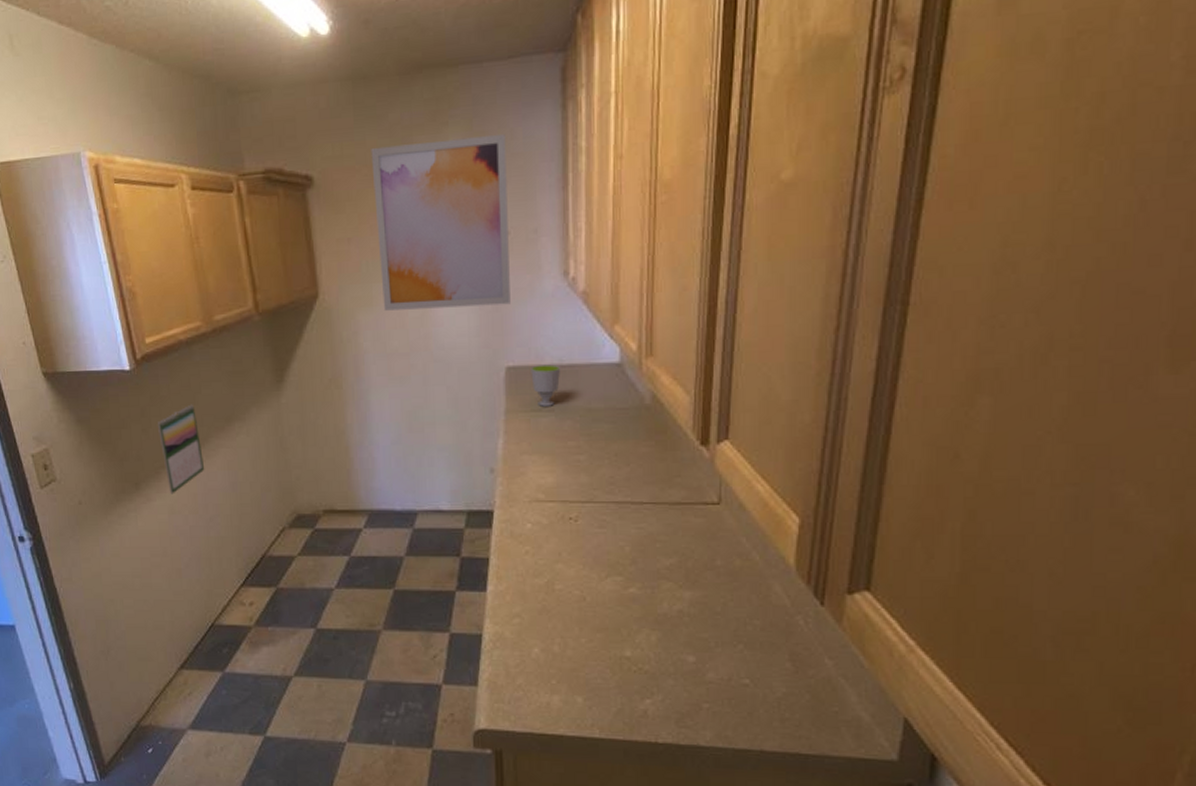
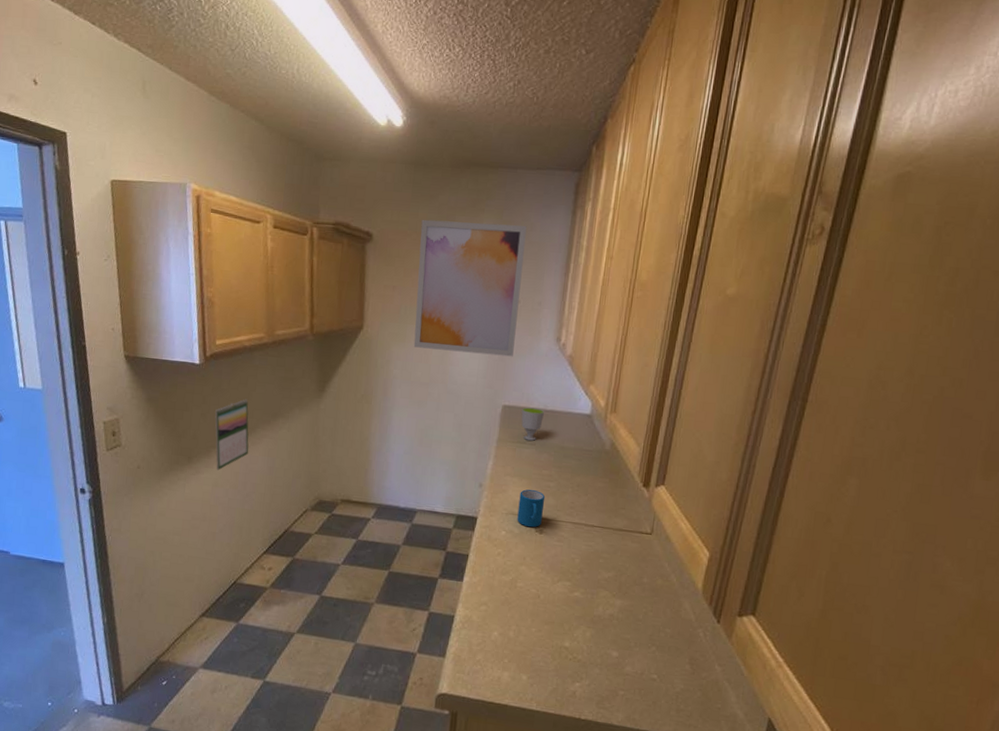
mug: none [543,467,576,515] -> present [517,489,546,528]

